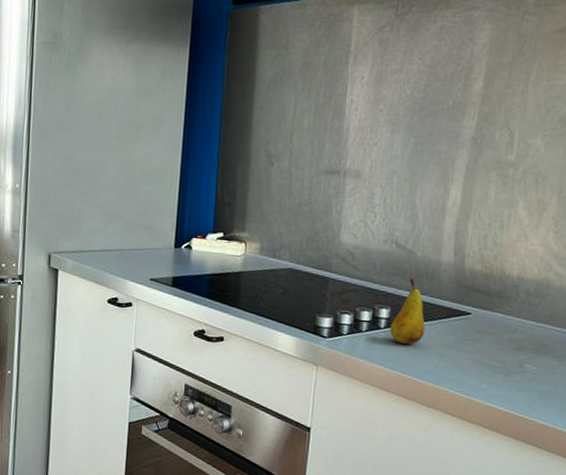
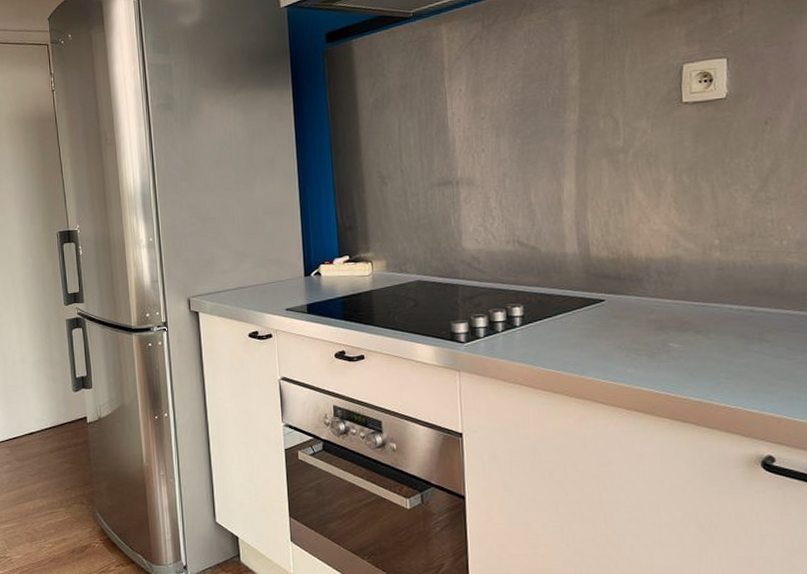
fruit: present [390,278,425,344] -> none [525,274,561,339]

